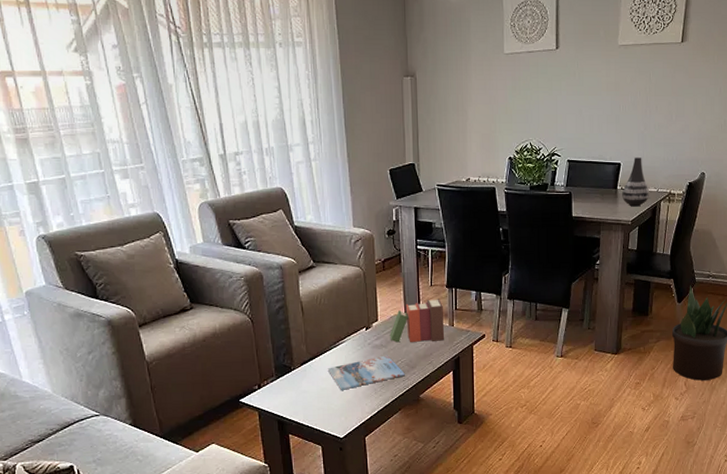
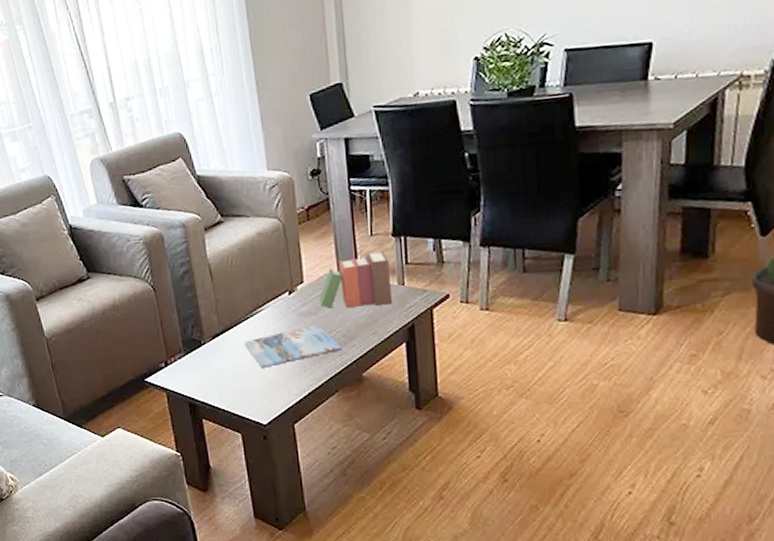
vase: present [622,156,649,207] -> none [656,28,704,103]

